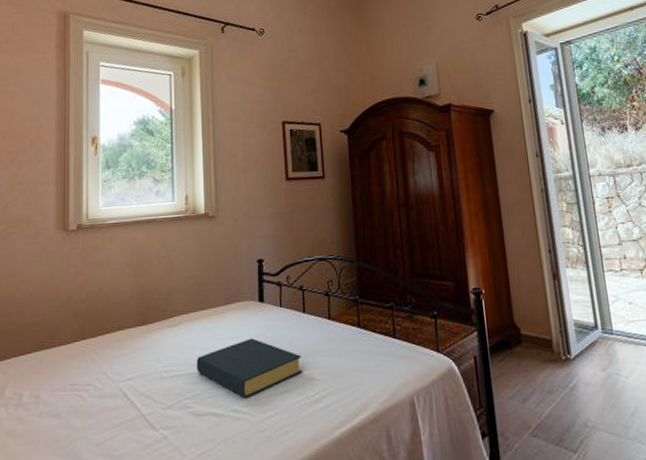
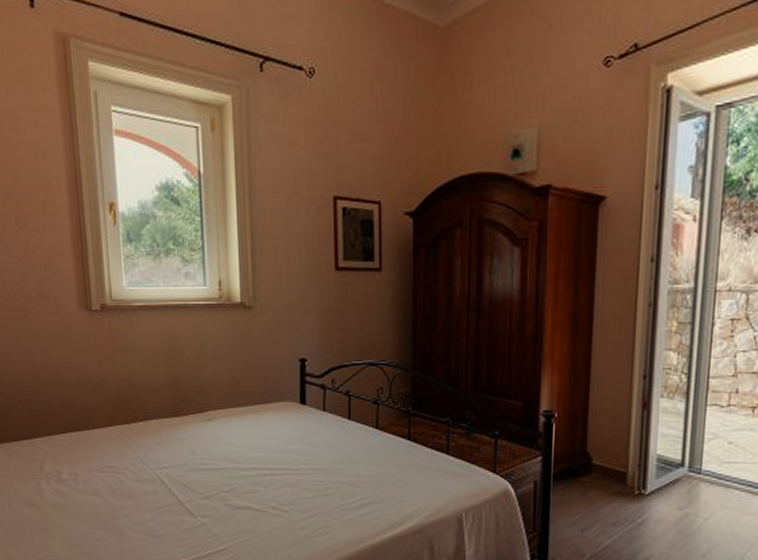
hardback book: present [196,338,303,399] -> none [233,440,345,498]

